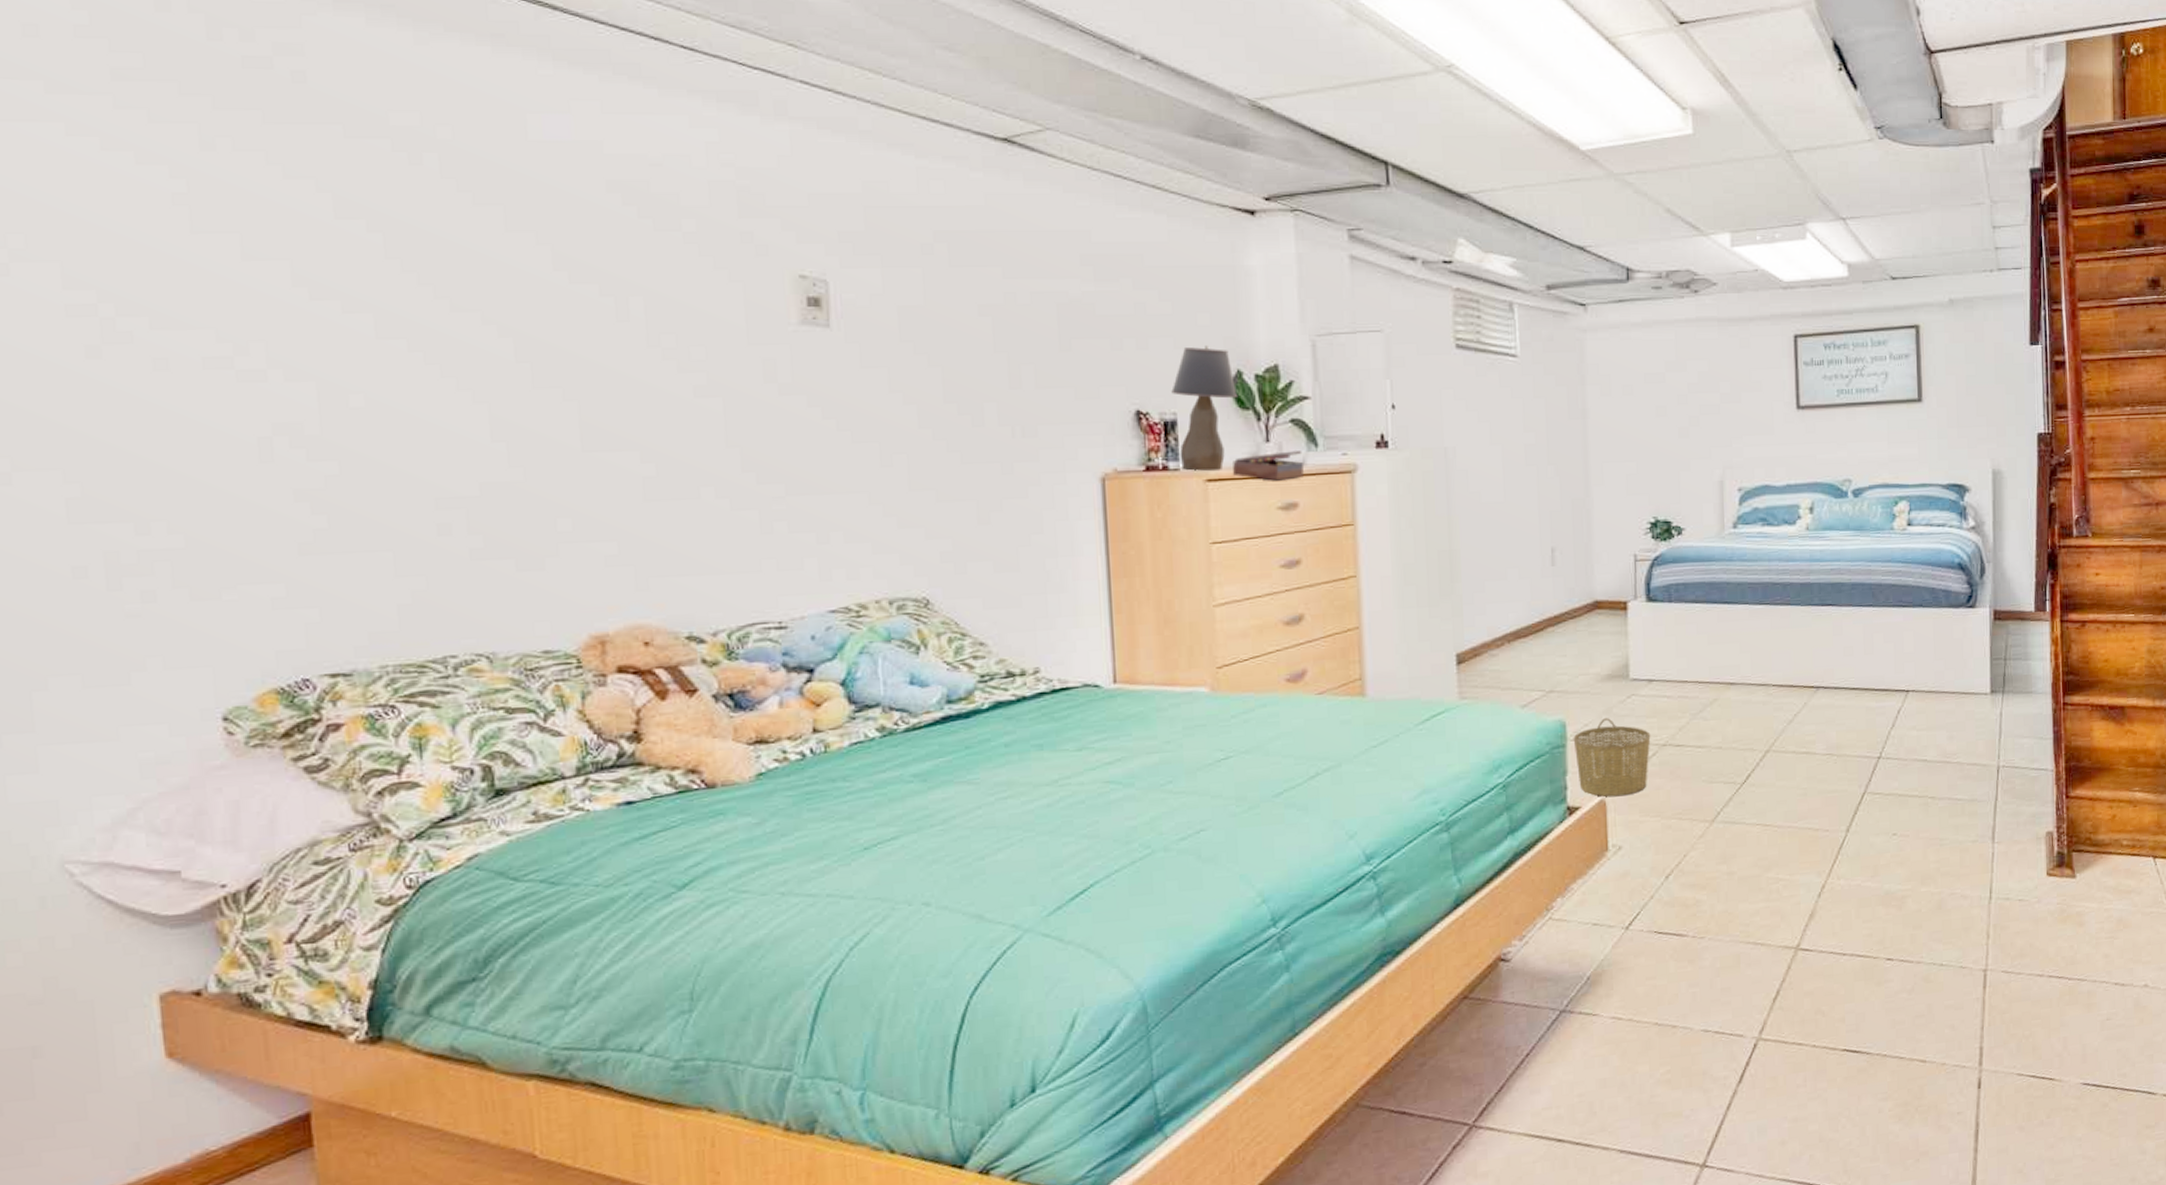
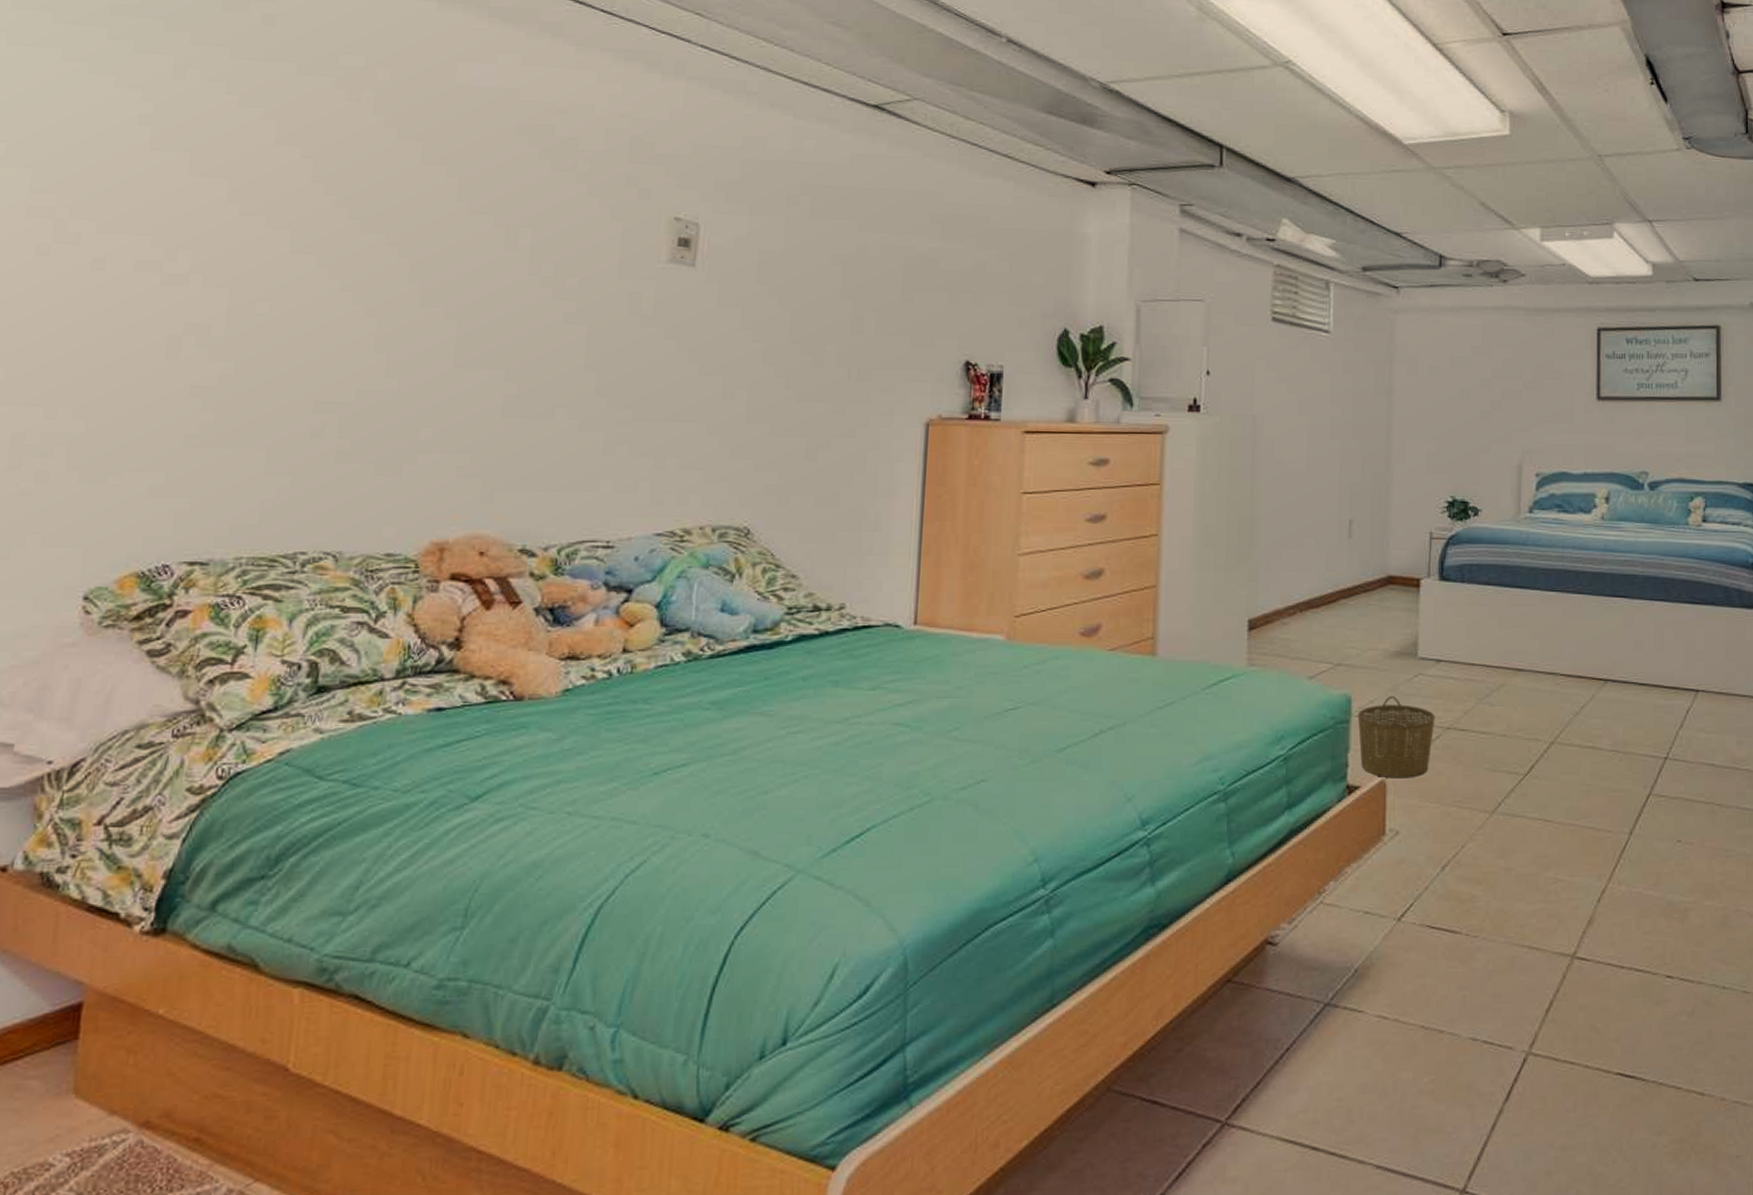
table lamp: present [1171,346,1239,472] -> none [1001,304,1063,424]
jewelry box: present [1232,451,1305,481] -> none [1049,409,1119,437]

